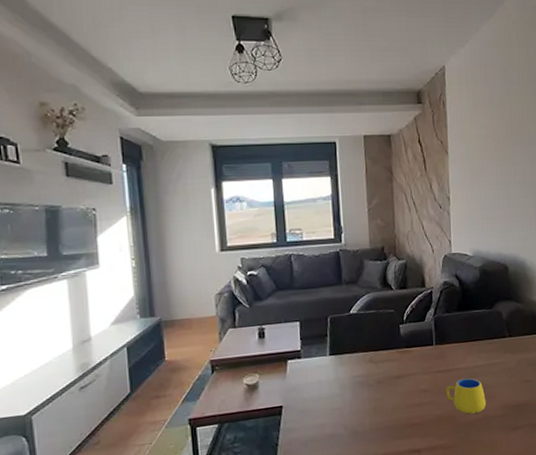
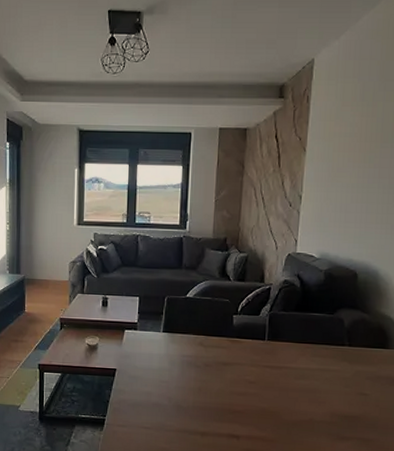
mug: present [446,378,487,414] -> none [272,378,314,415]

